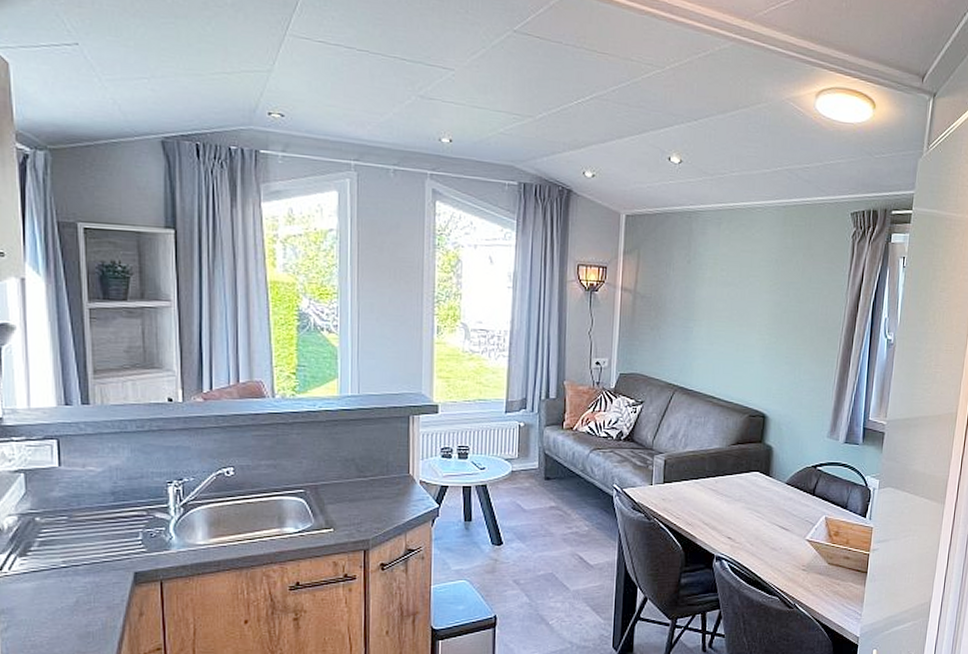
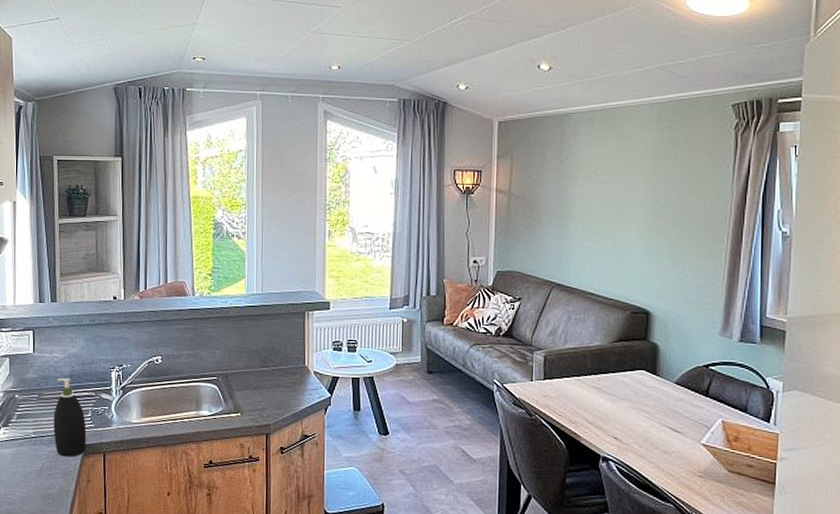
soap dispenser: none [91,495,137,588] -> present [53,378,86,457]

